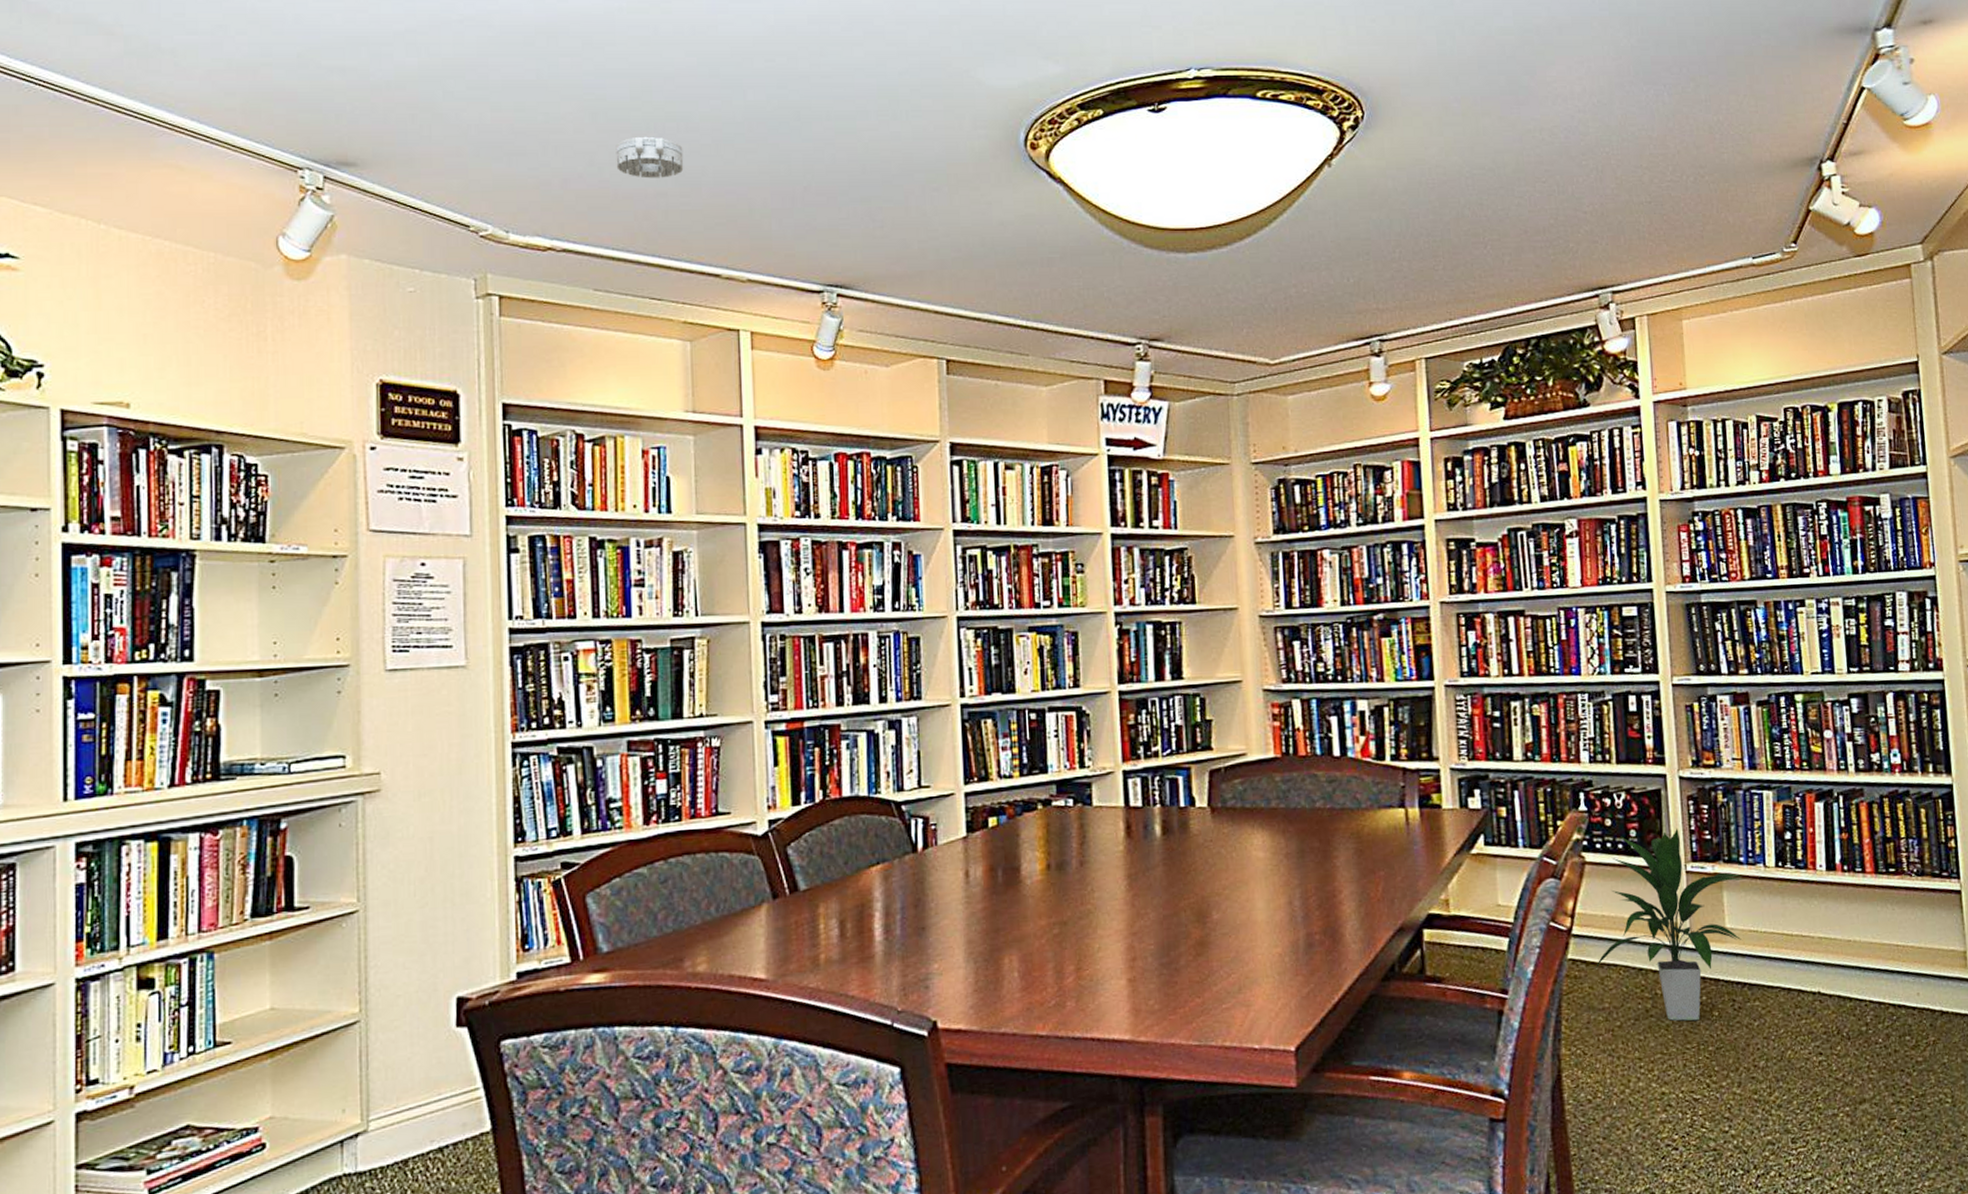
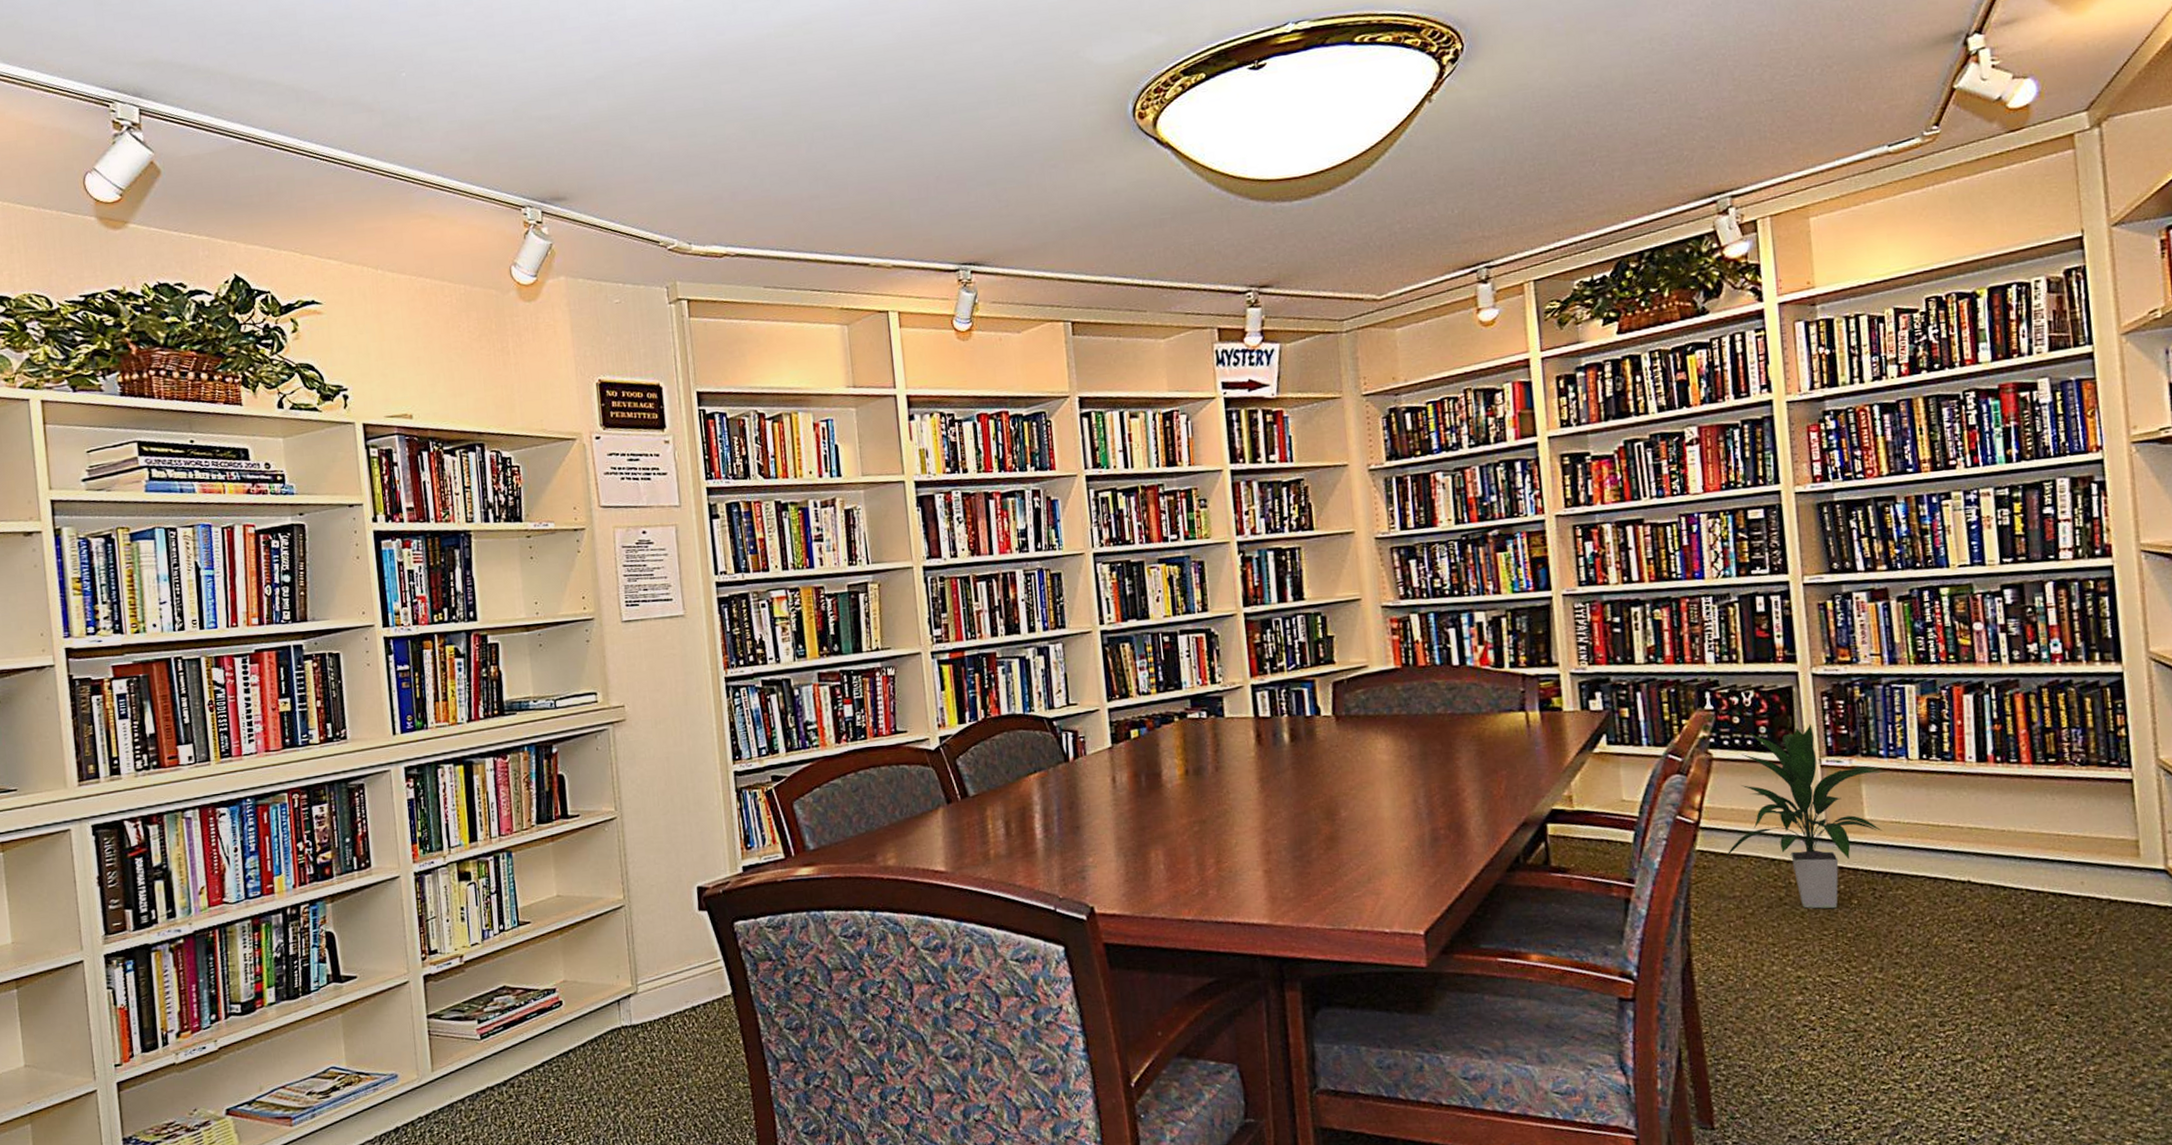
smoke detector: present [615,136,684,179] -> none [773,146,832,185]

